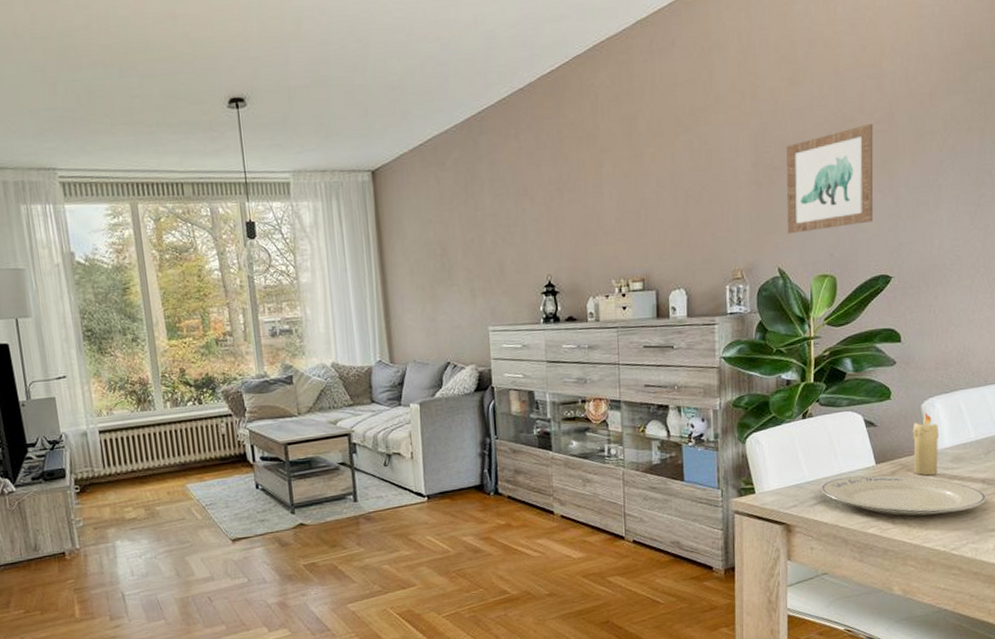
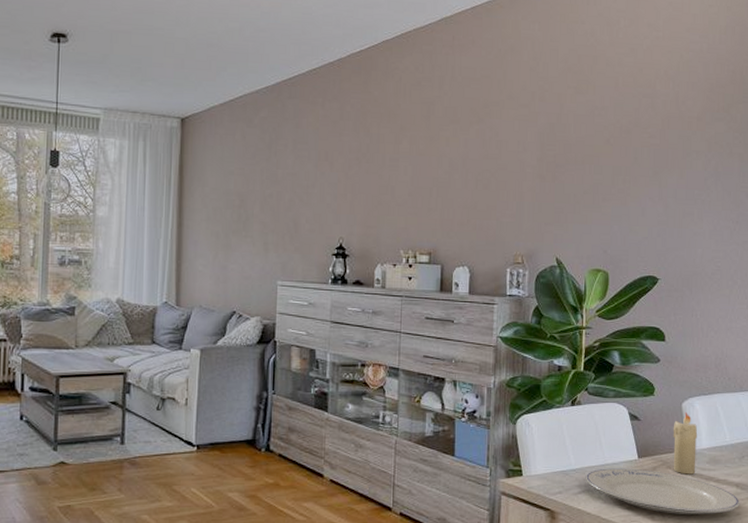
wall art: present [786,123,874,234] -> none [566,136,647,228]

